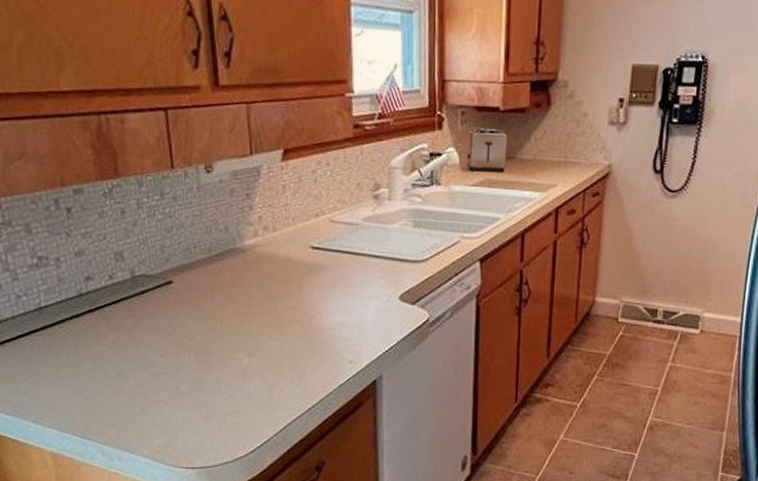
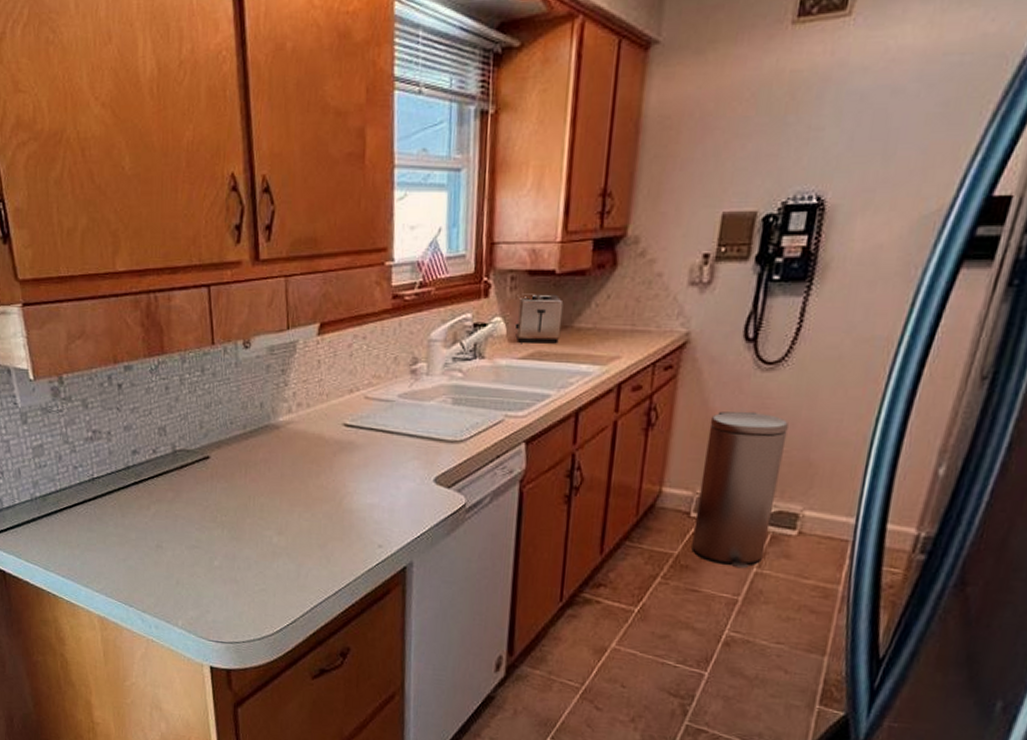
pedal bin: none [620,231,689,364] -> present [691,411,789,569]

